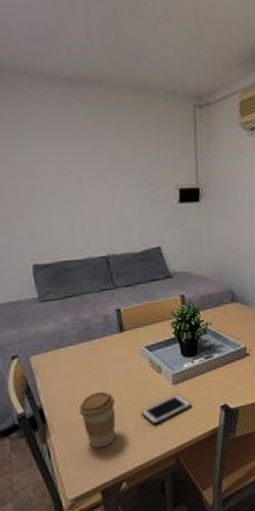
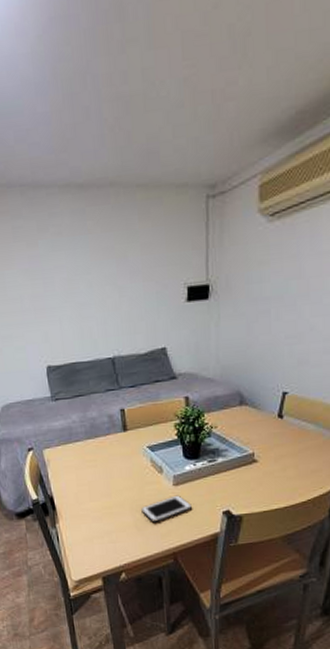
coffee cup: present [78,391,116,448] -> none [84,486,118,538]

